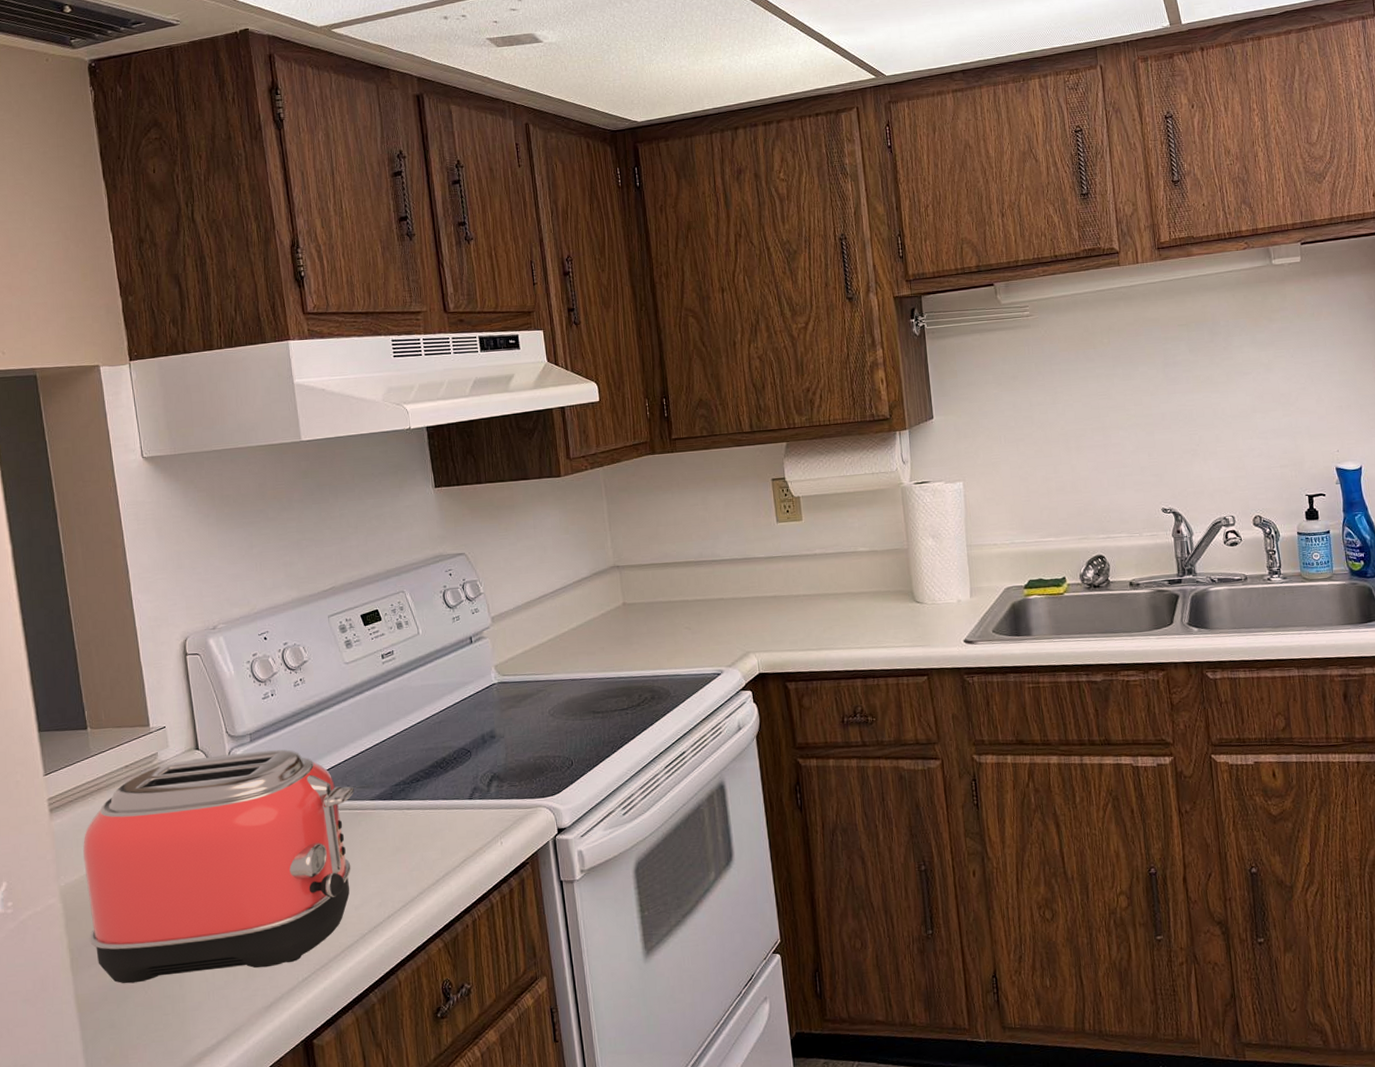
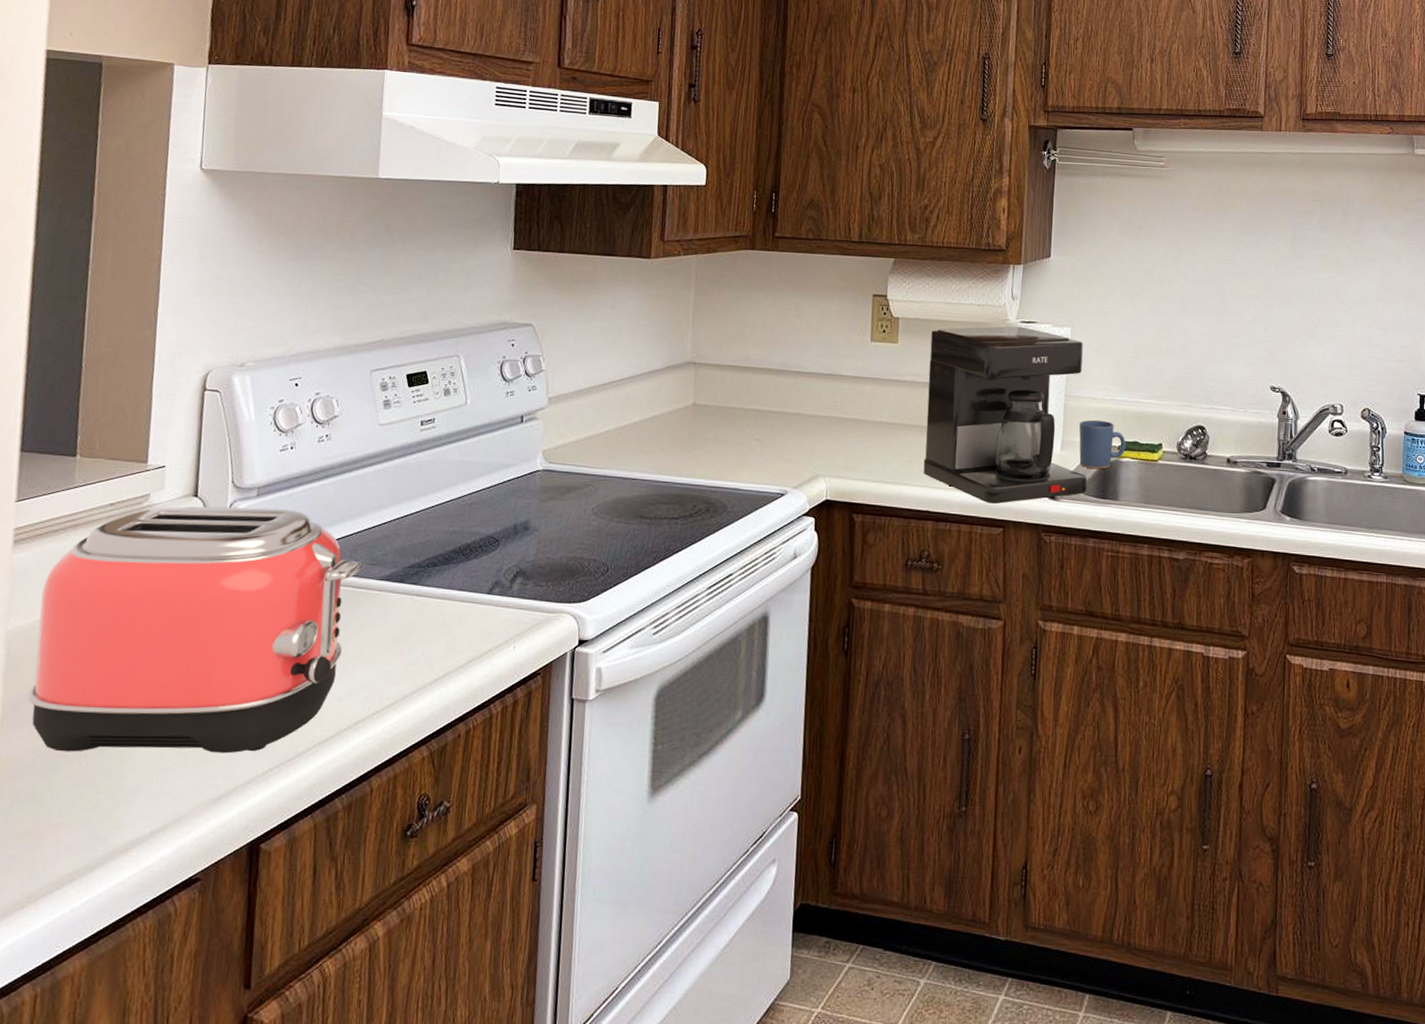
coffee maker: none [832,487,1001,656] -> present [923,326,1087,505]
mug: none [984,563,1032,610] -> present [1079,419,1126,470]

